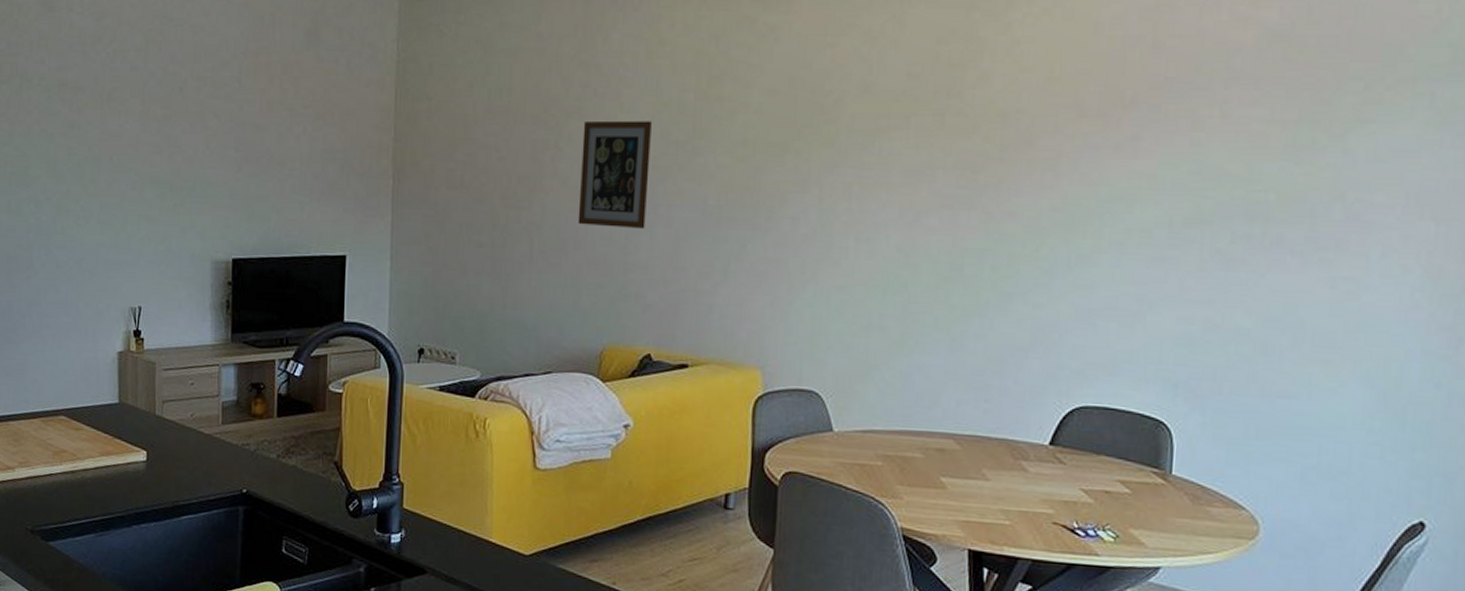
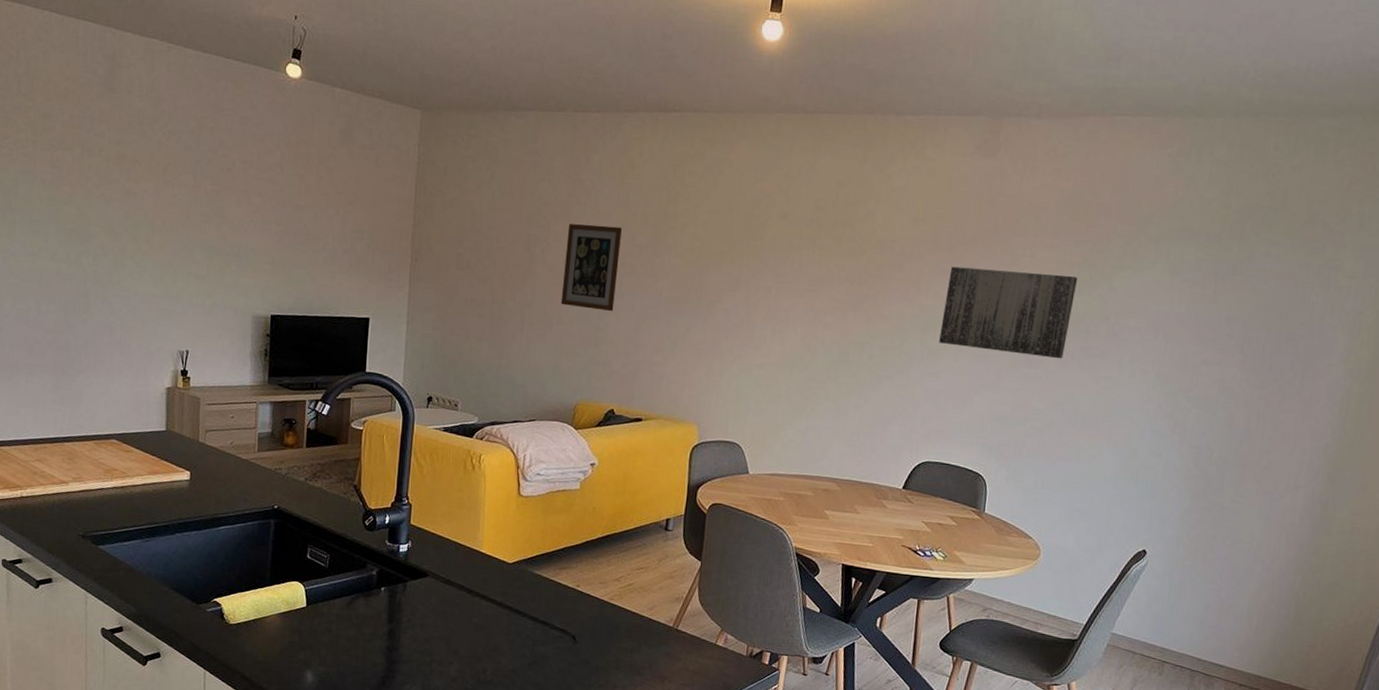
wall art: none [1092,139,1294,256] -> present [939,266,1078,359]

